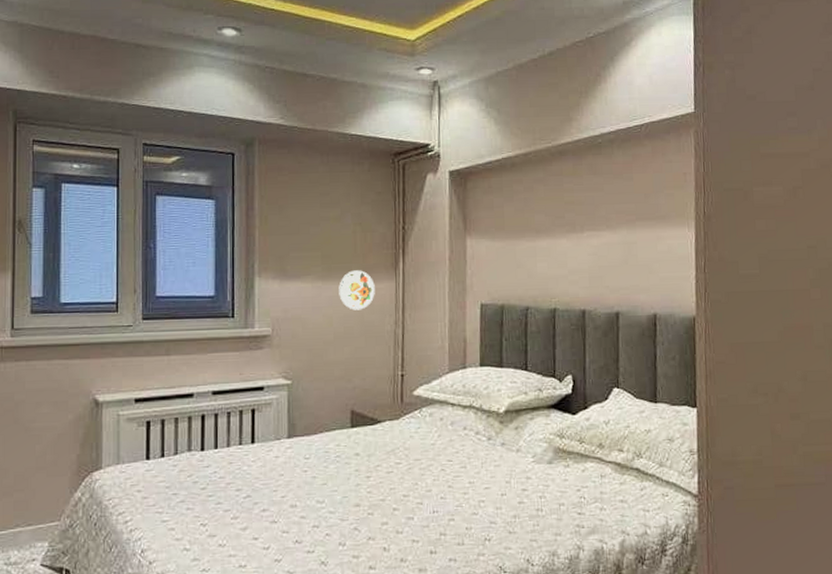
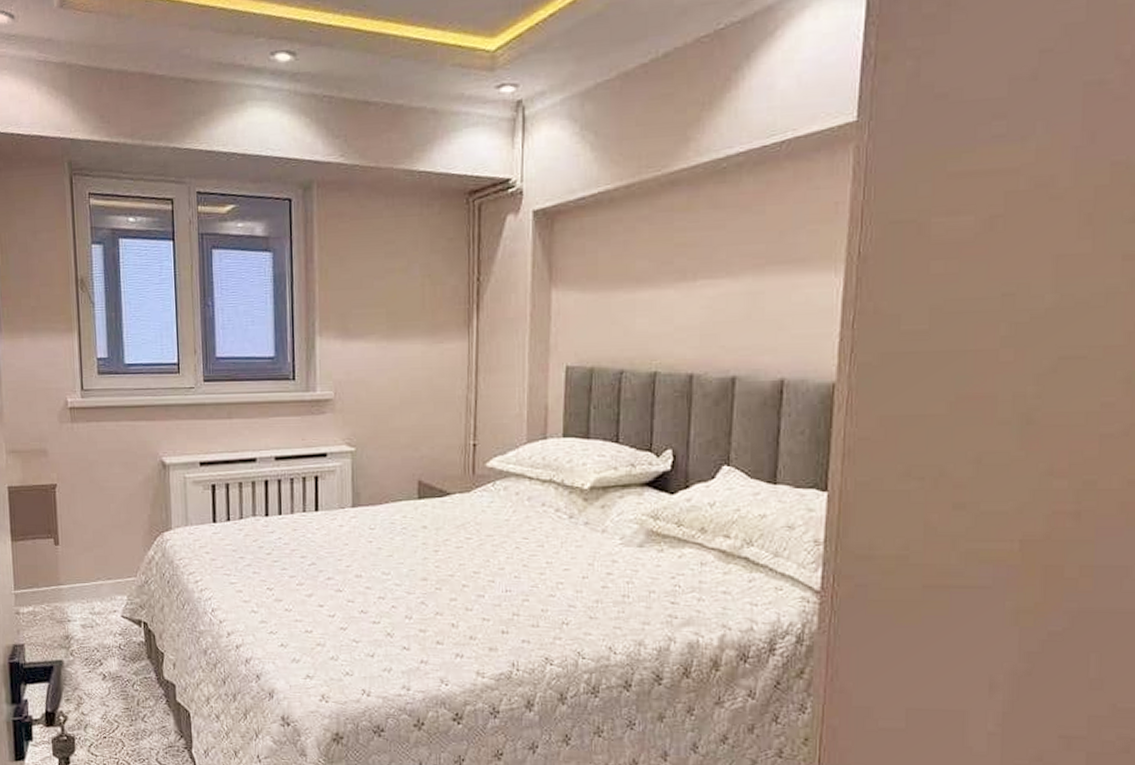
decorative plate: present [339,270,375,310] -> none [405,328,445,373]

